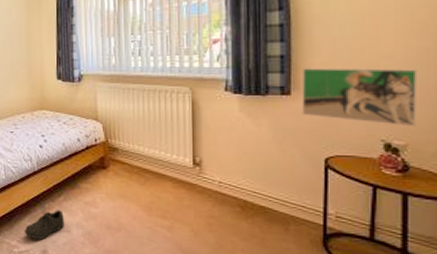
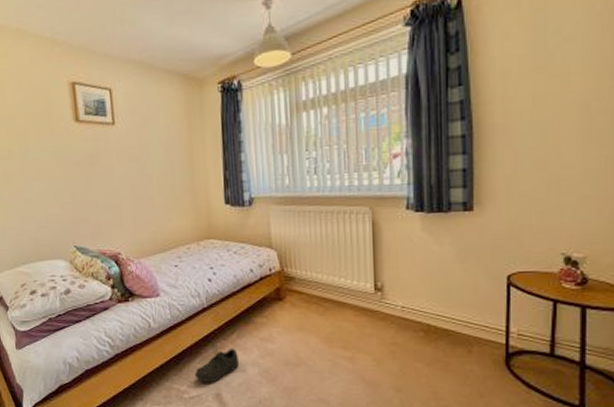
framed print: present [301,67,418,127] -> none [484,178,597,239]

